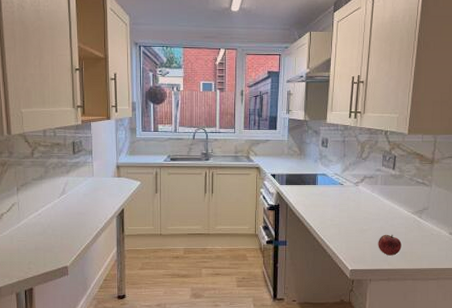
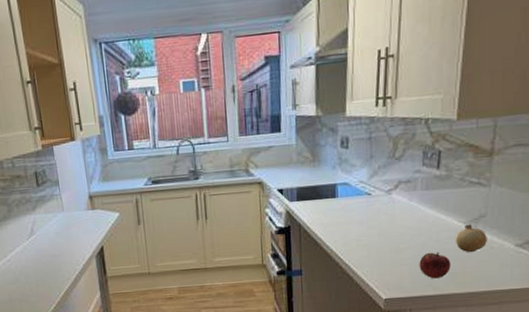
fruit: none [405,214,429,237] -> present [455,224,487,253]

